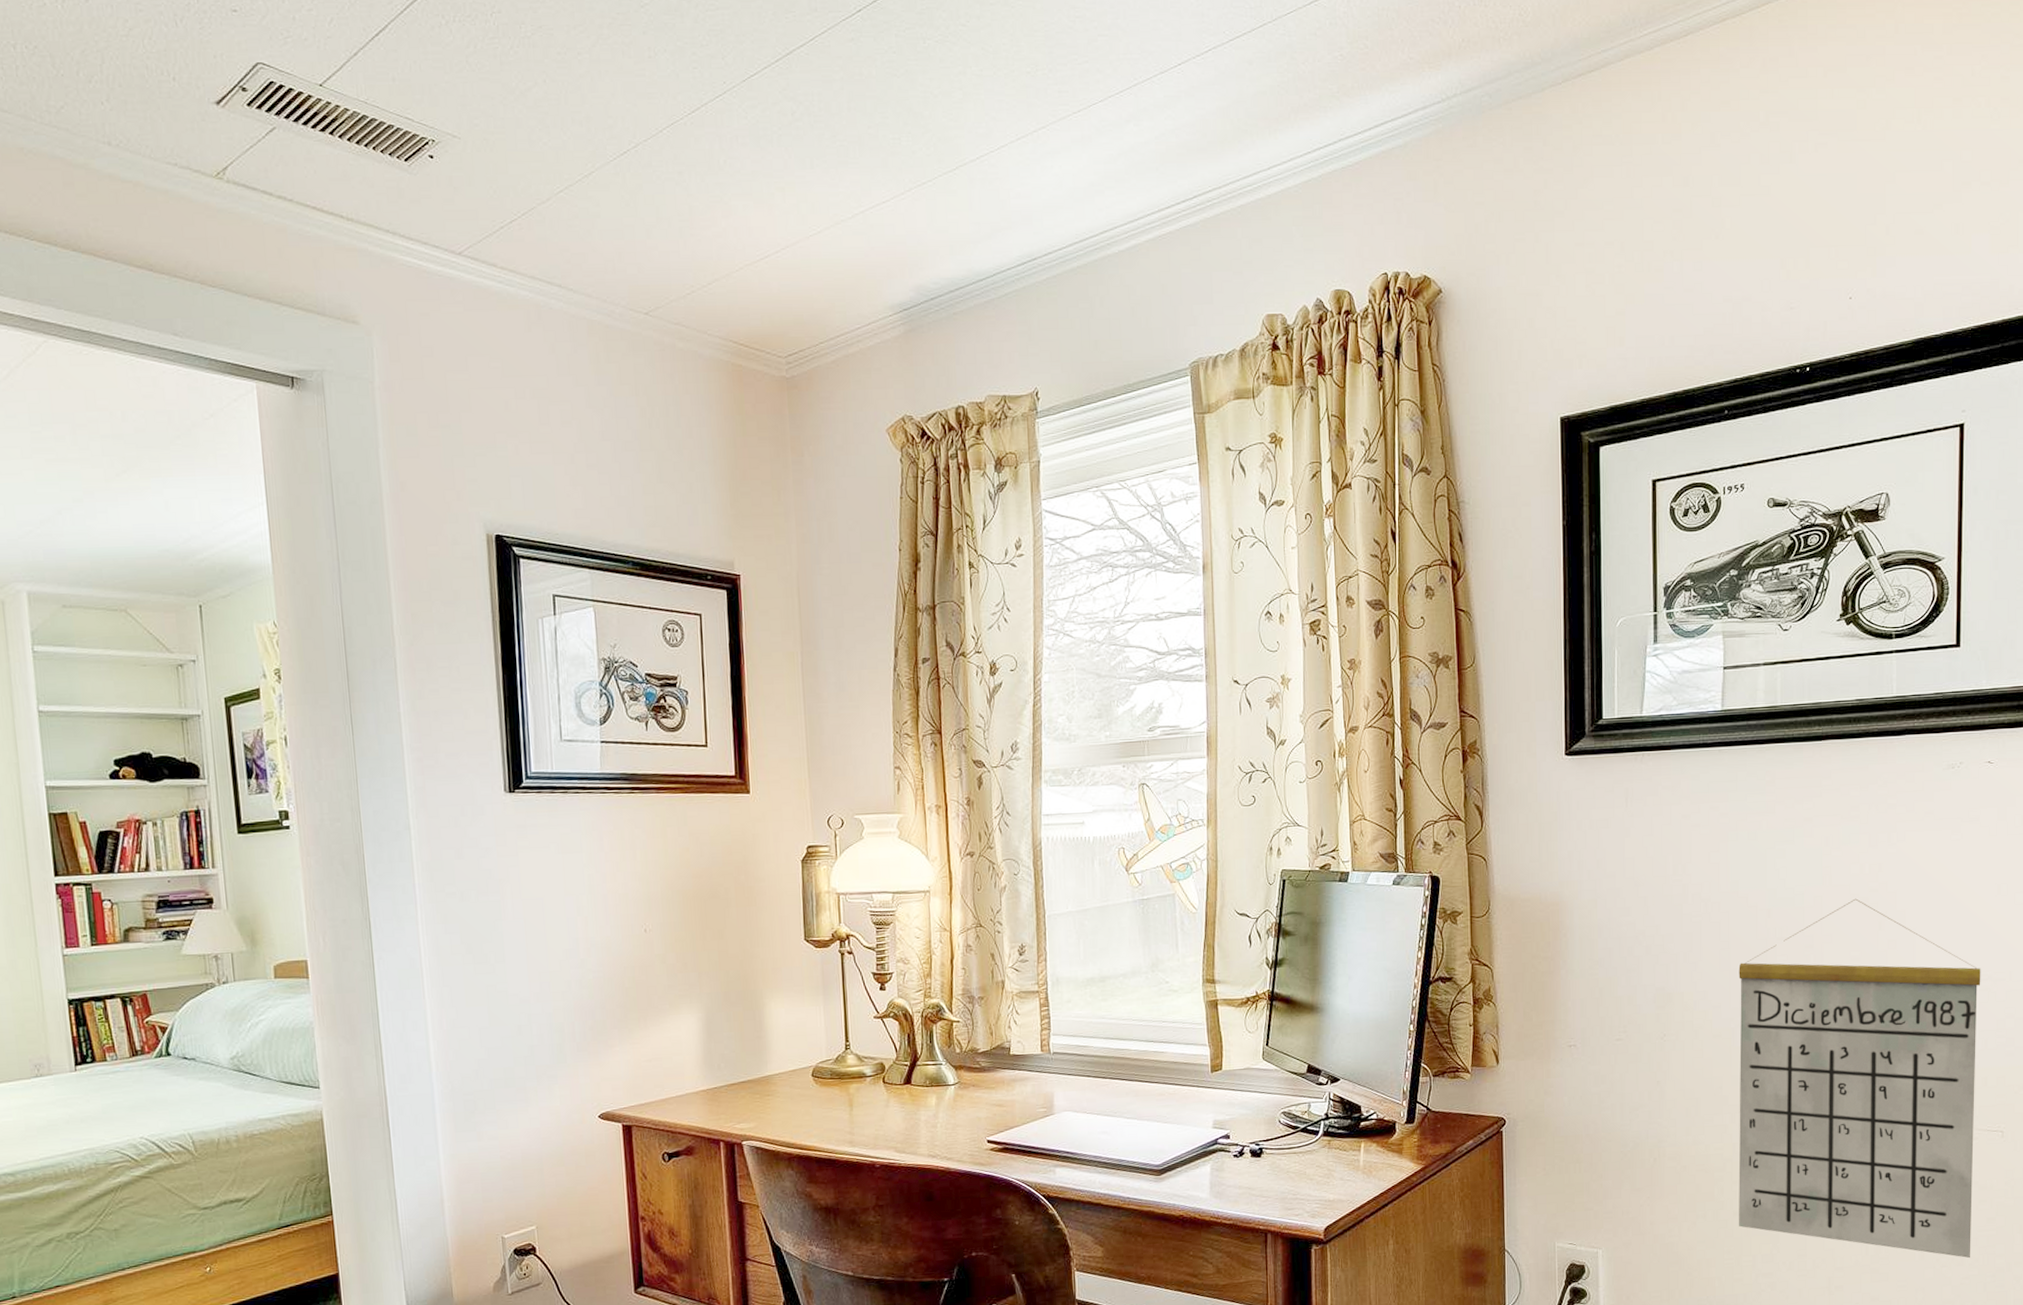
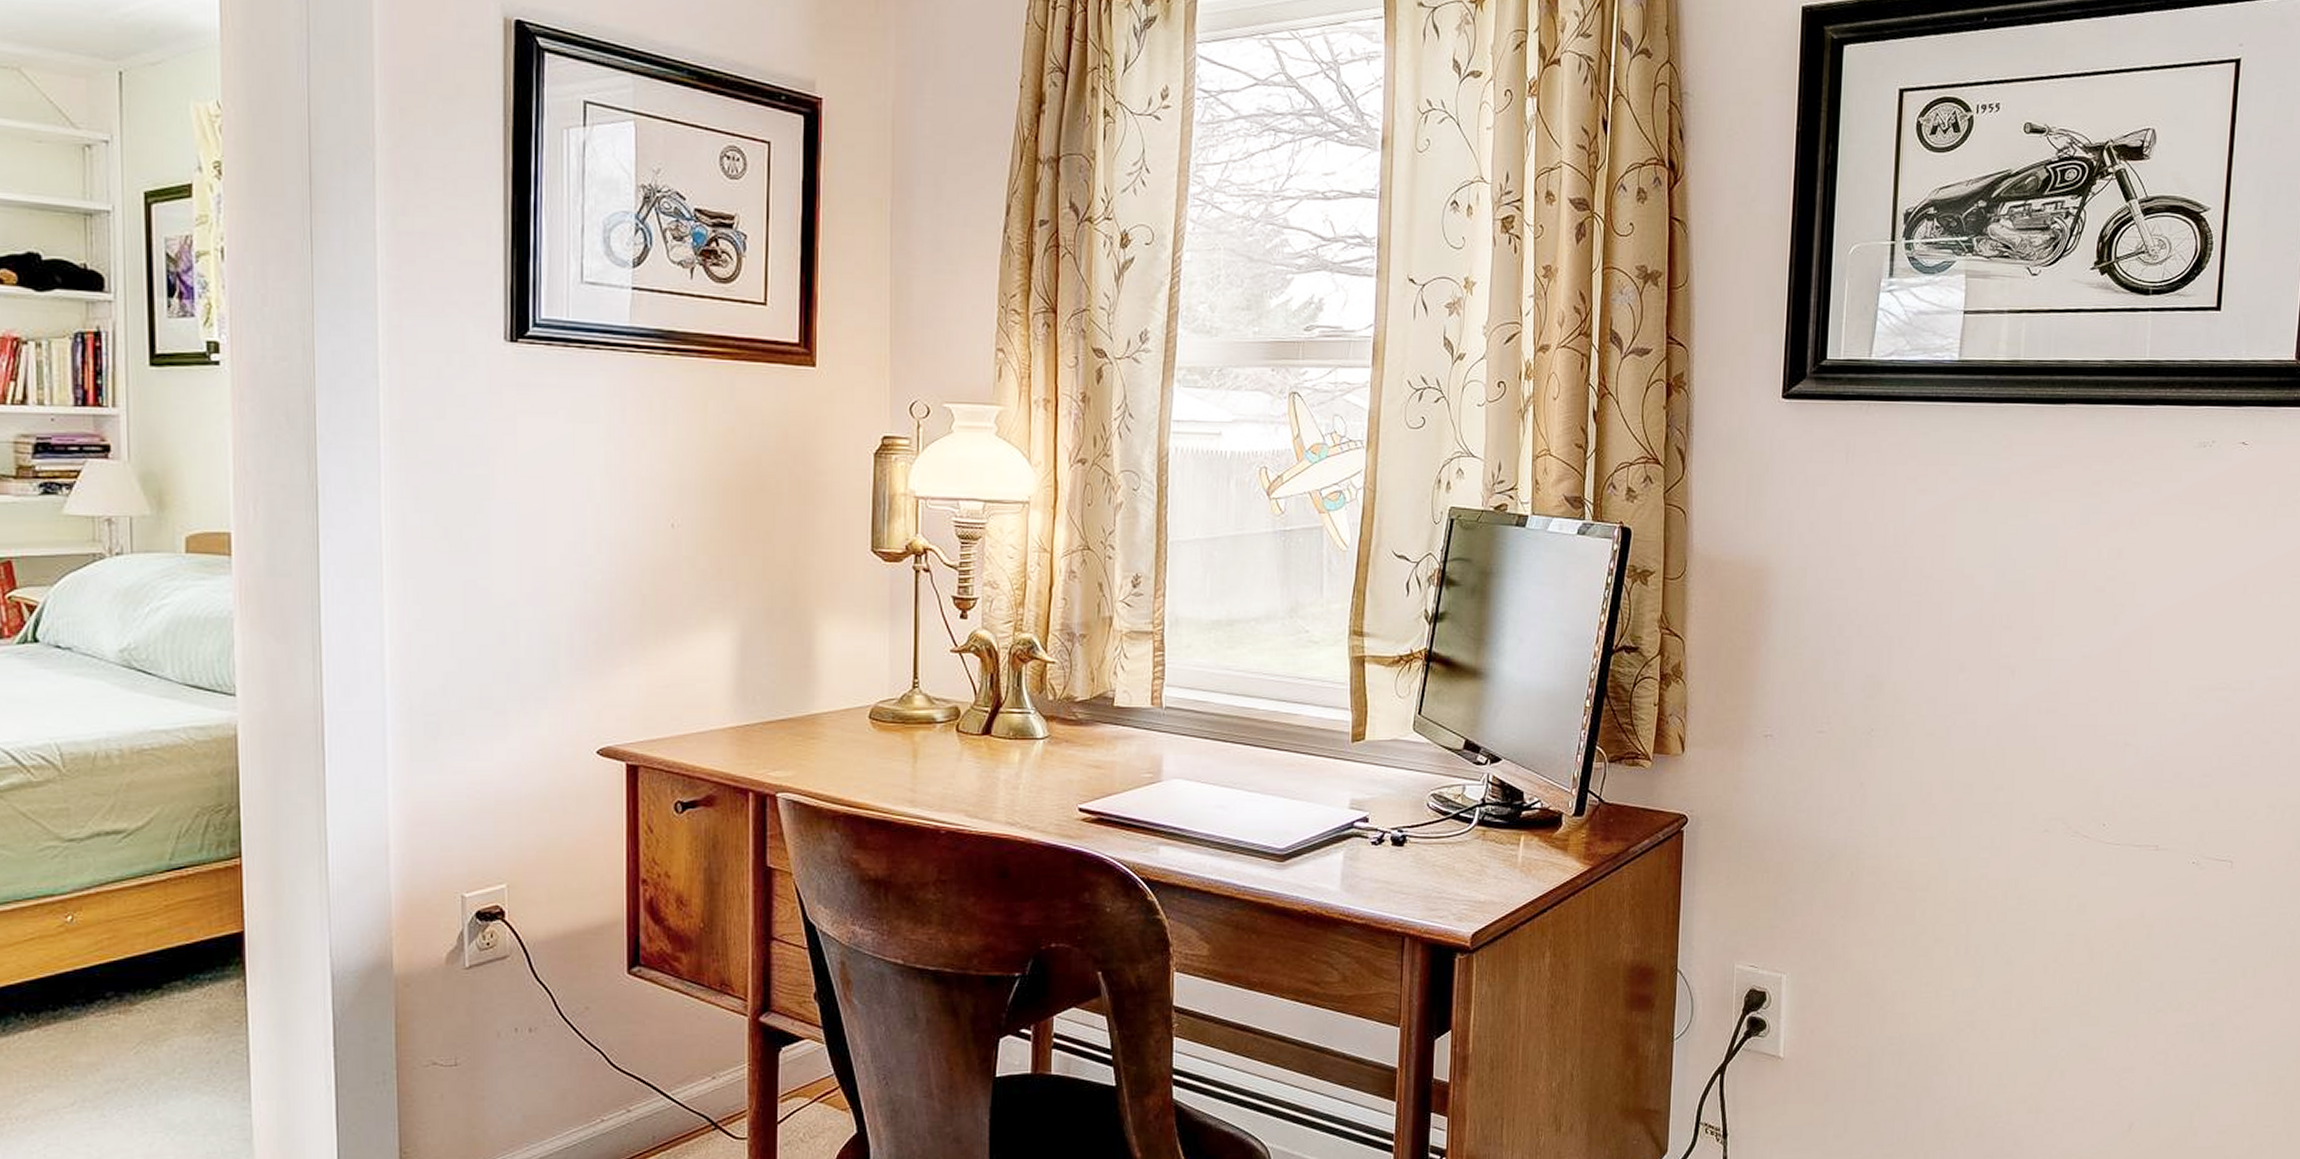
calendar: present [1738,898,1981,1259] -> none [1940,587,2220,1004]

